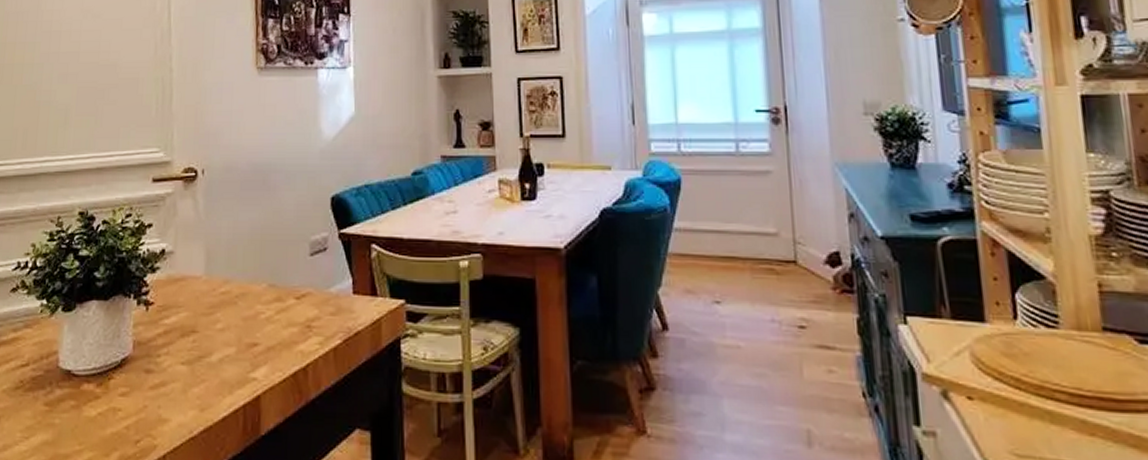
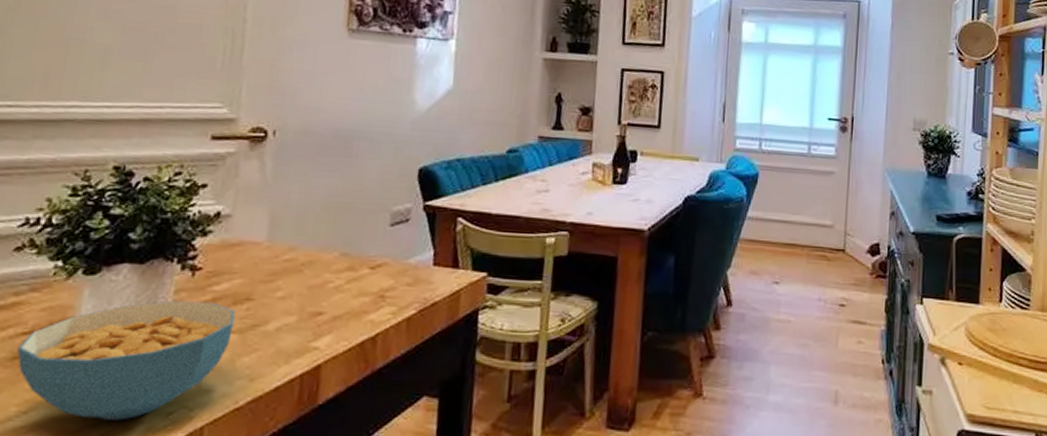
cereal bowl: none [18,334,184,447] -> present [17,300,236,421]

